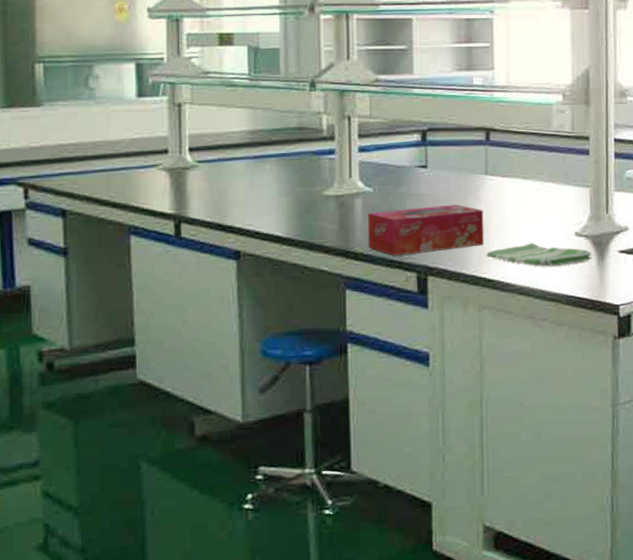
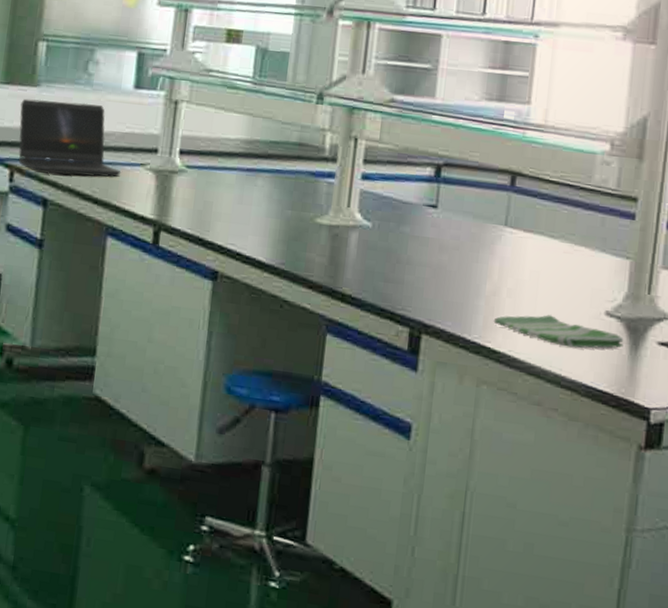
laptop computer: none [25,116,136,187] -> present [18,98,122,177]
tissue box: present [367,204,484,256] -> none [358,250,497,309]

